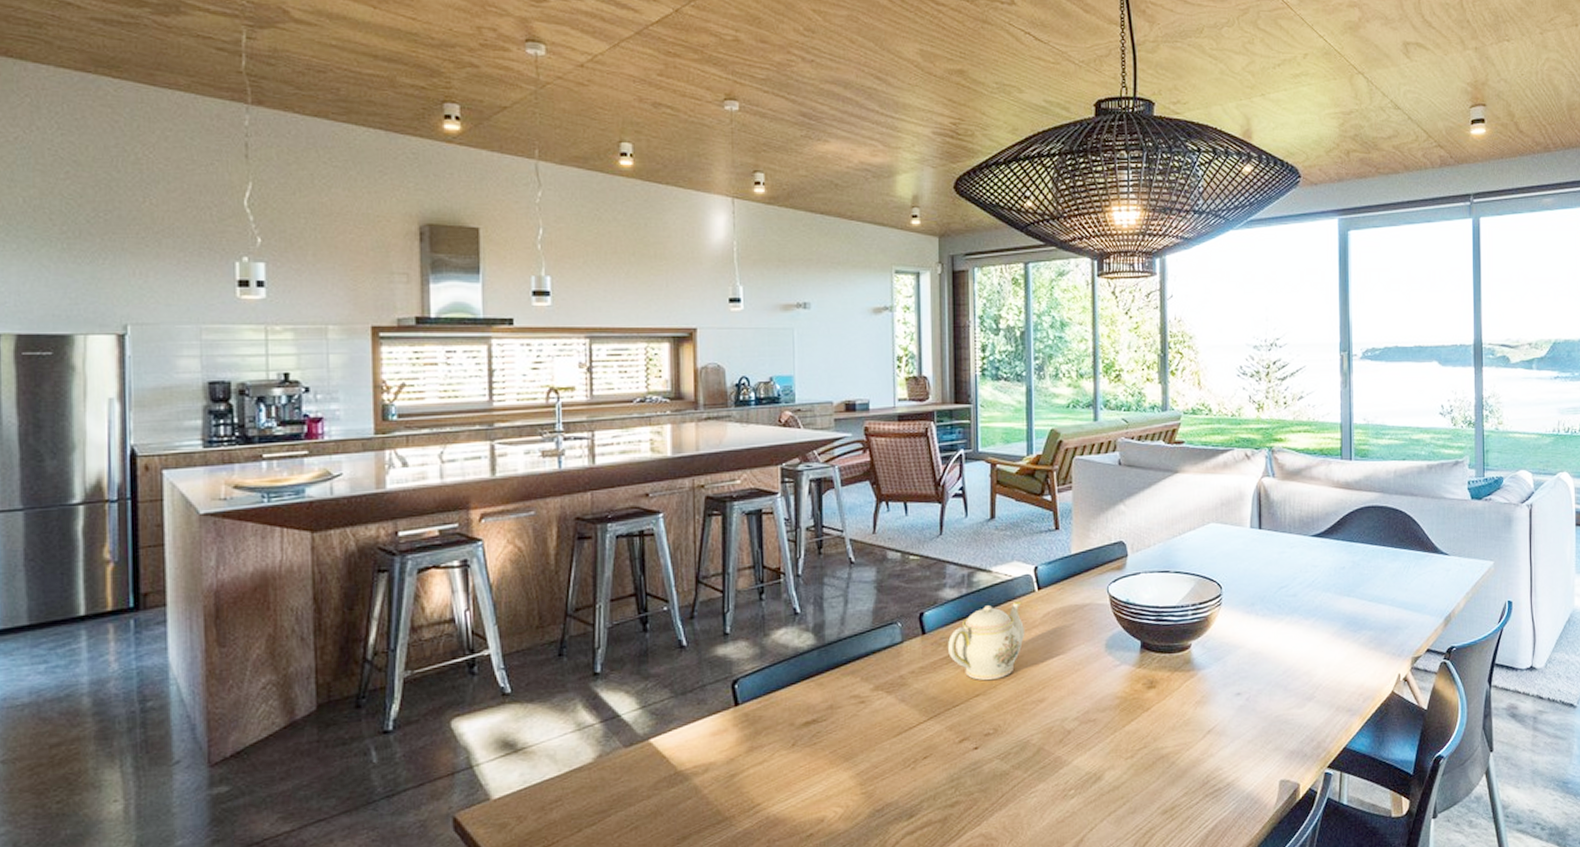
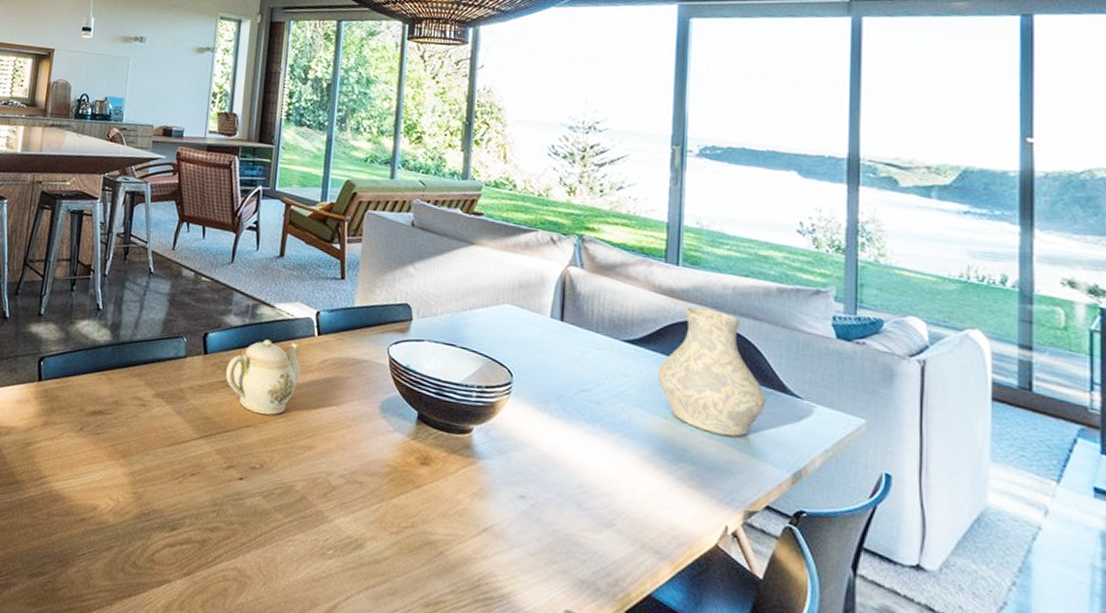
vase: none [1340,494,1424,600] -> present [658,307,767,437]

